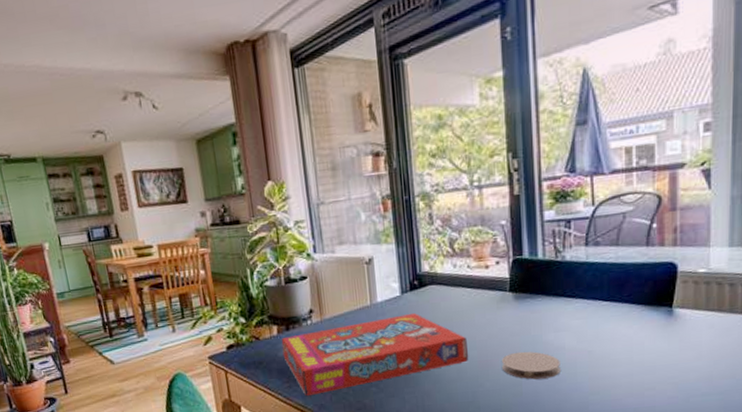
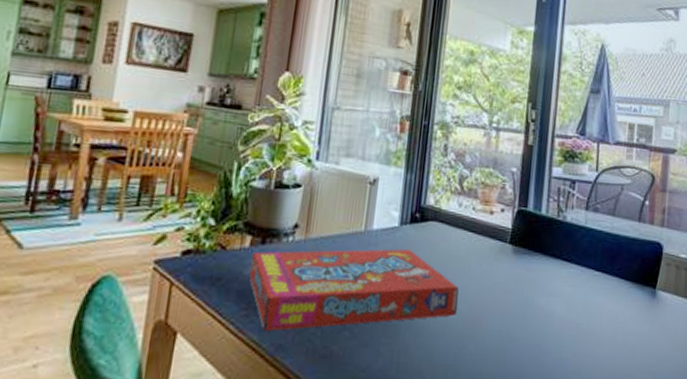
coaster: present [501,351,561,380] -> none [489,312,548,348]

